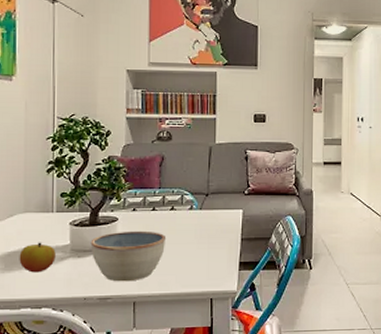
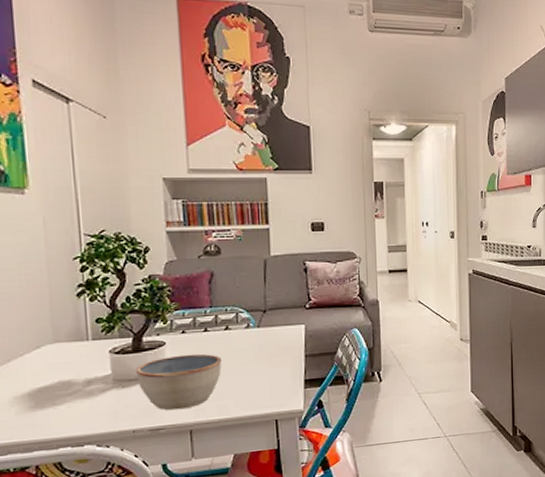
apple: present [19,242,56,273] -> none [51,374,96,409]

